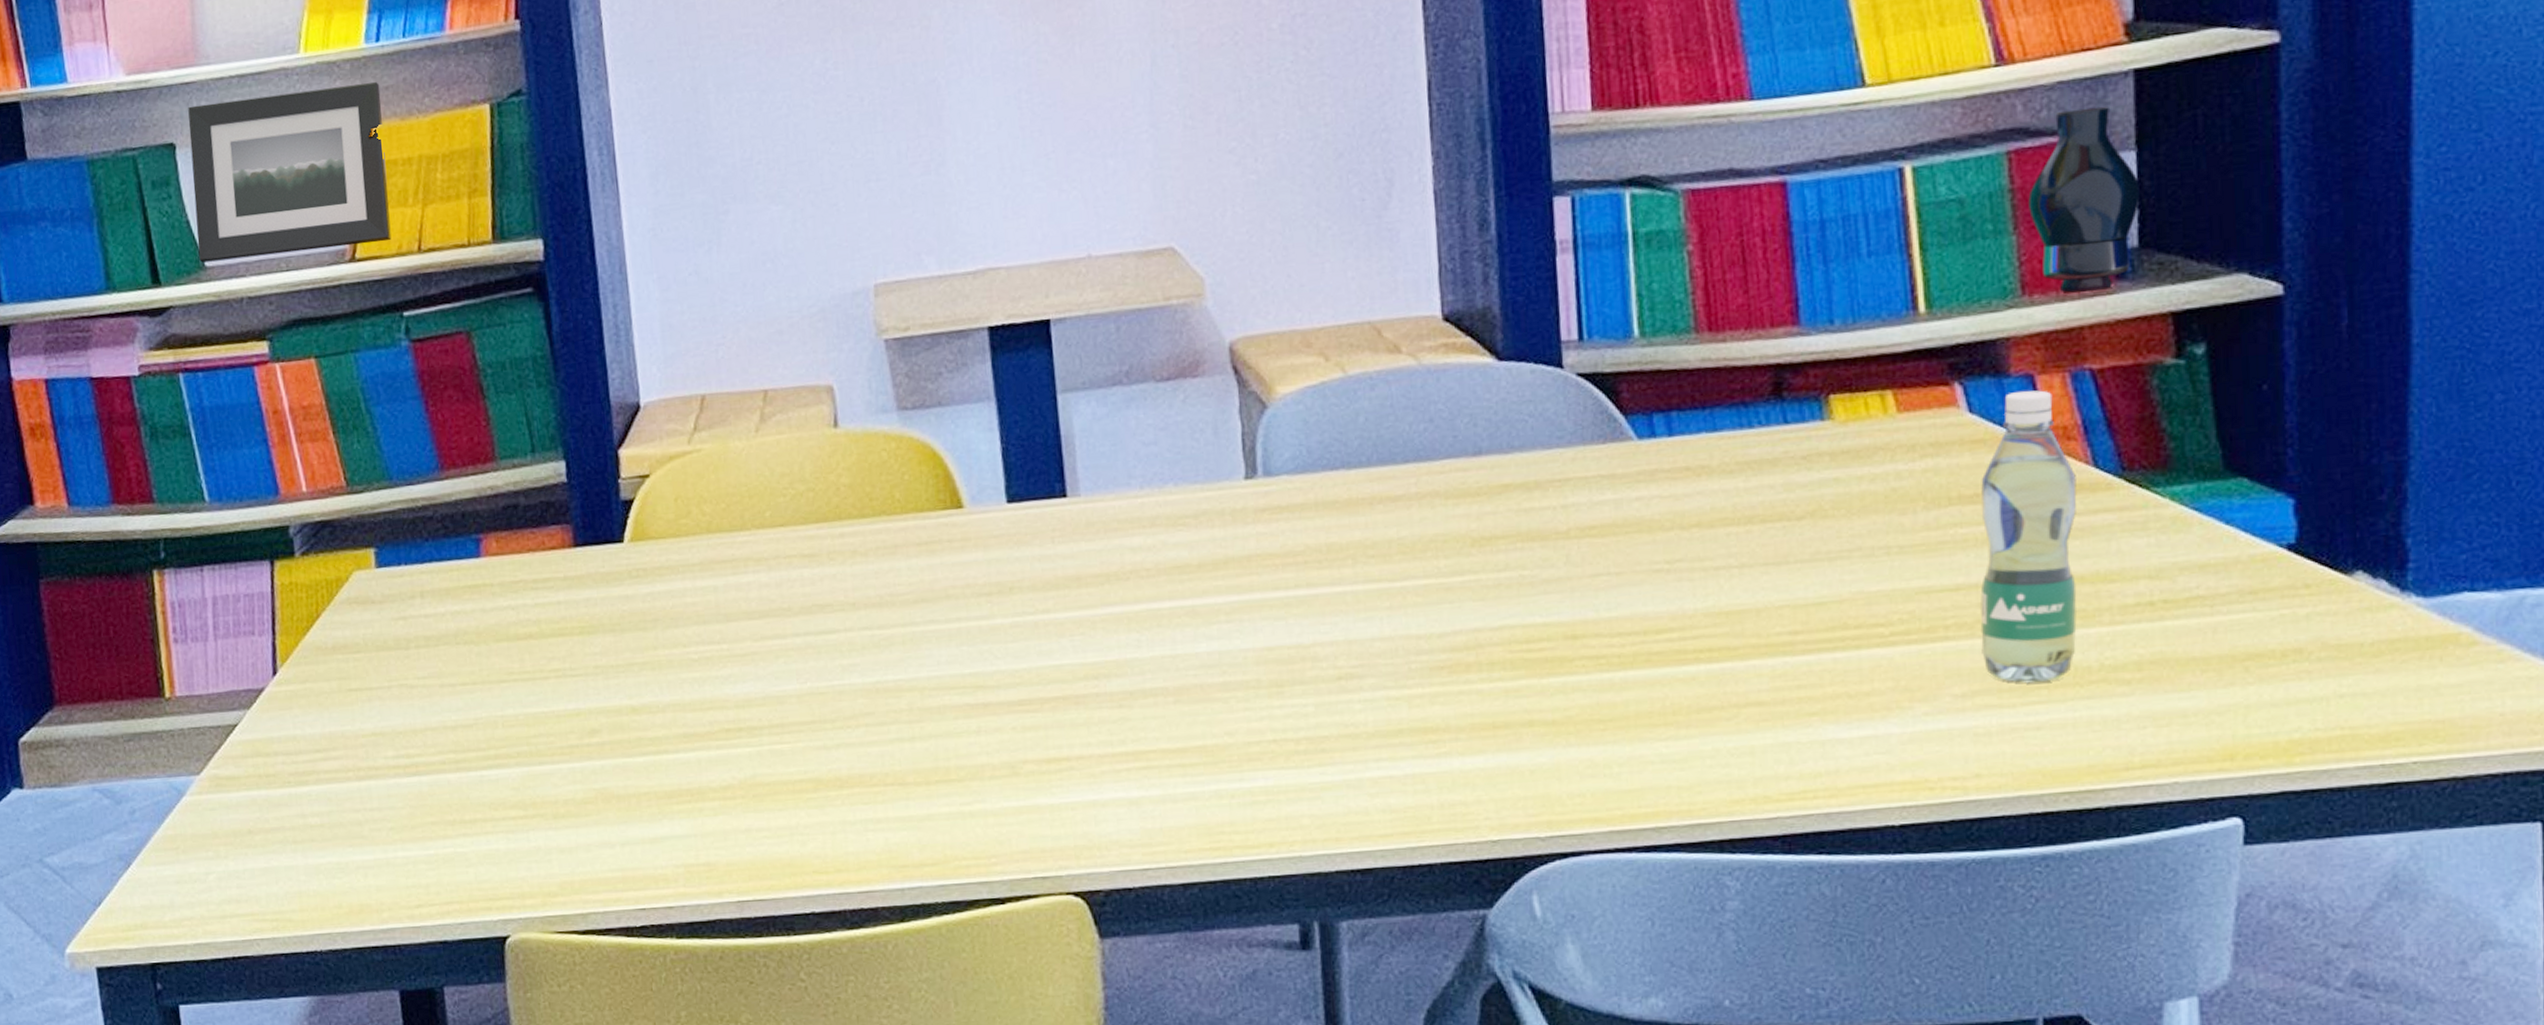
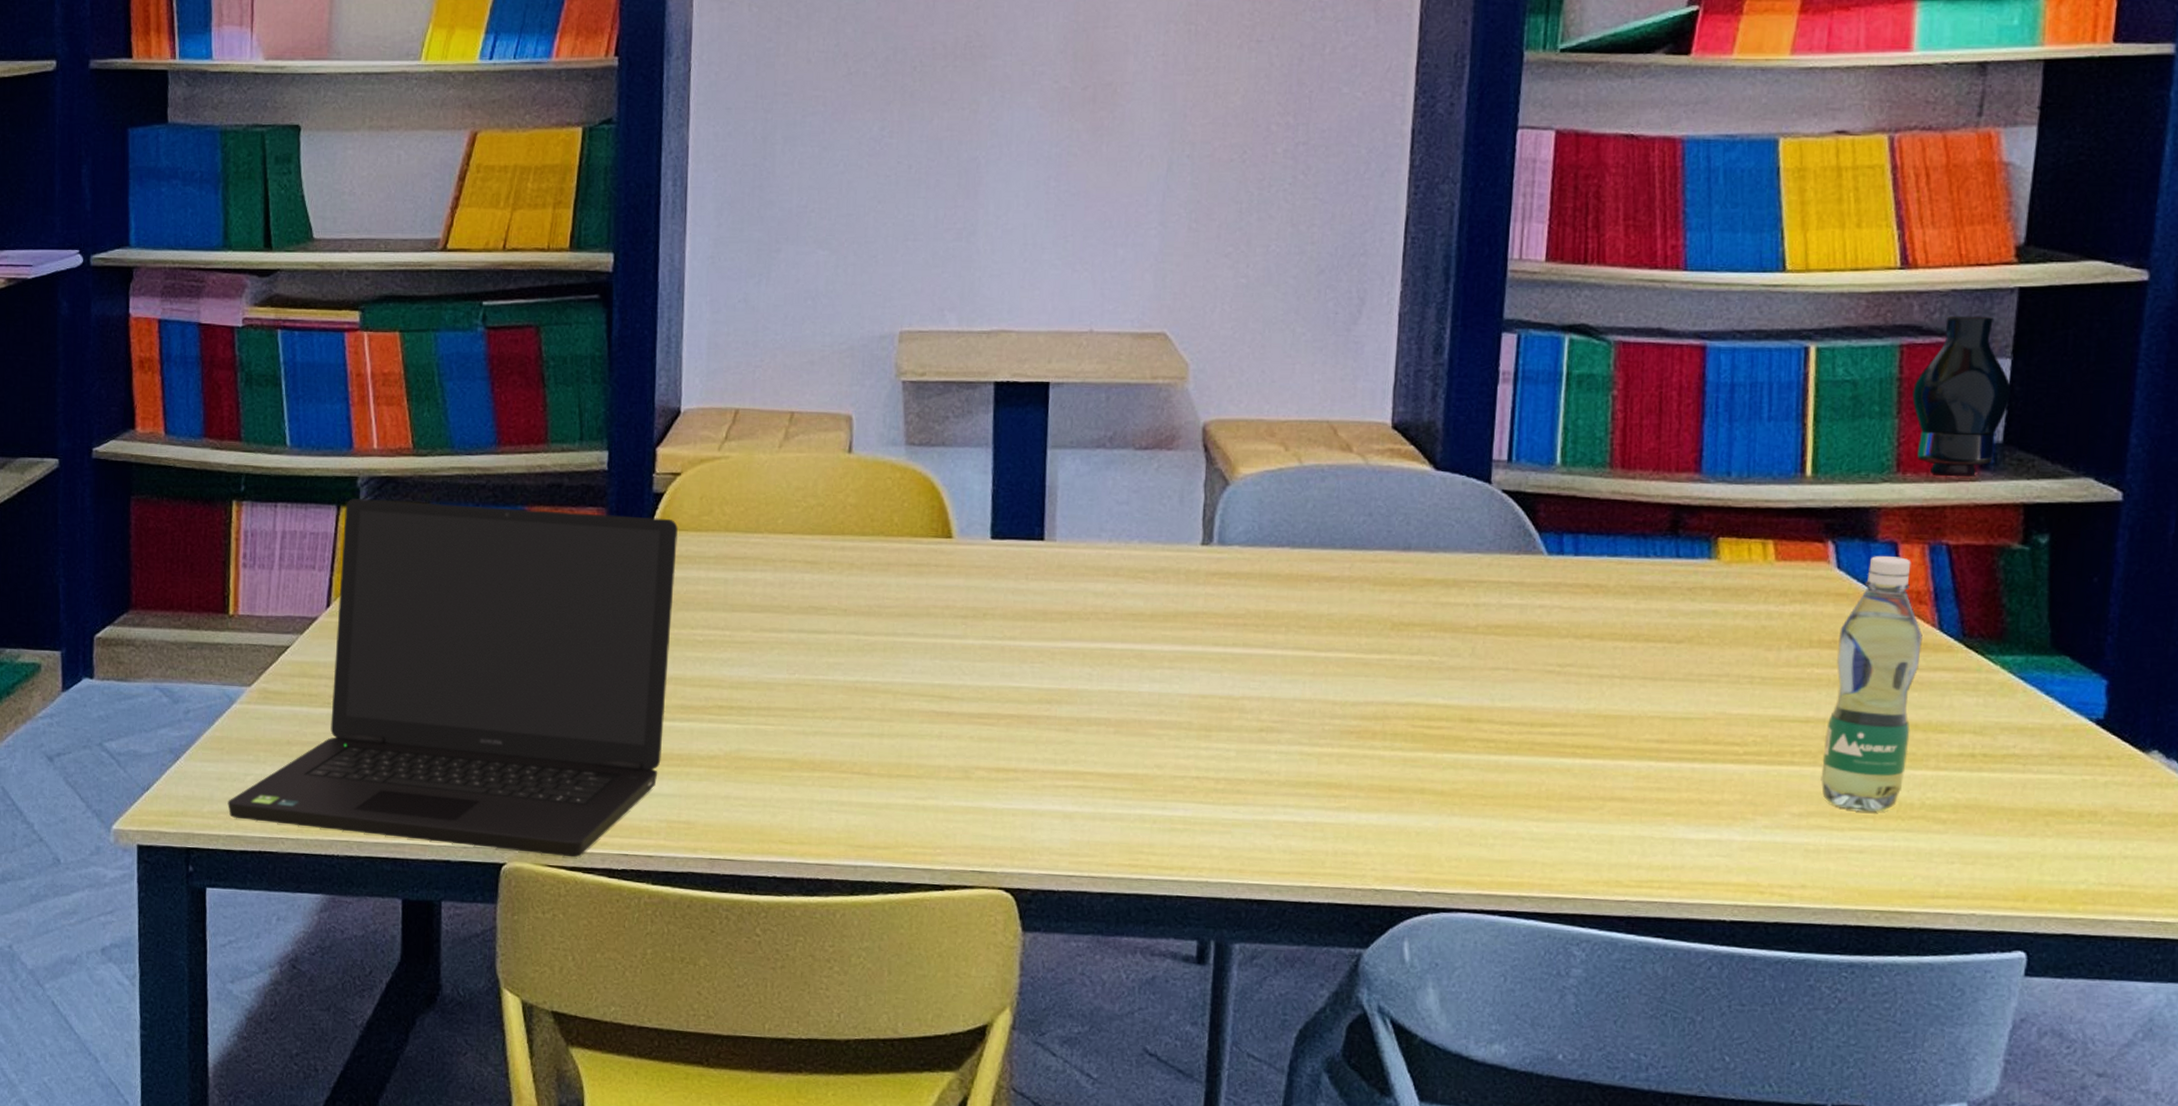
picture frame: present [188,81,392,263] -> none [309,94,488,237]
laptop: none [190,527,669,925] -> present [227,498,678,857]

